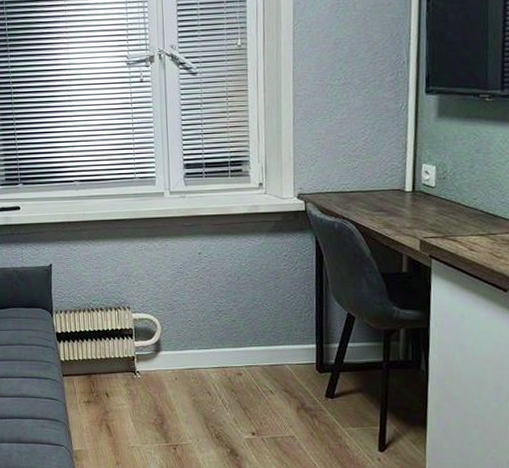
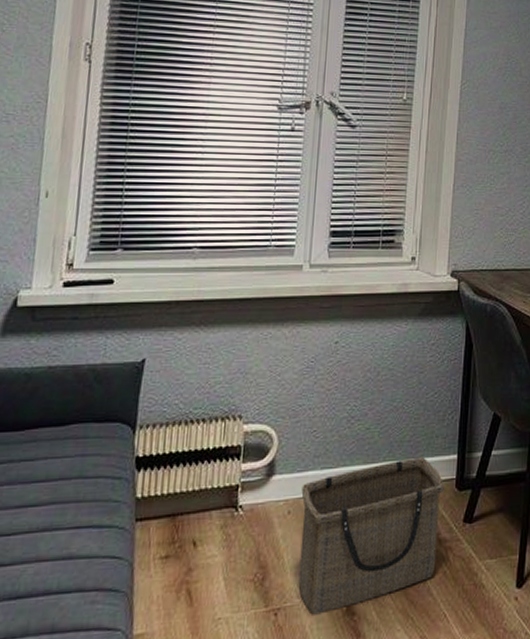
basket: none [184,344,306,453] -> present [298,457,444,615]

